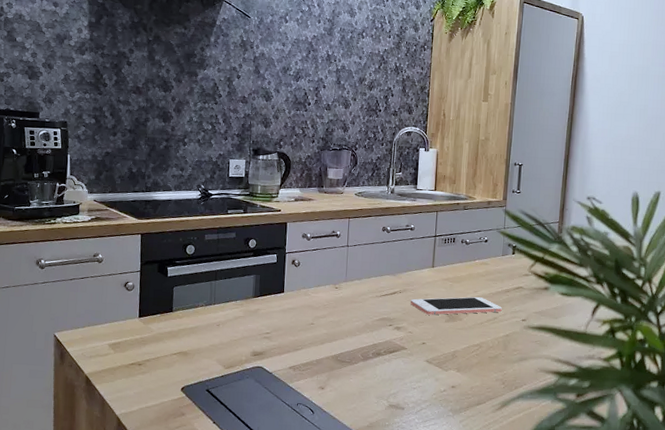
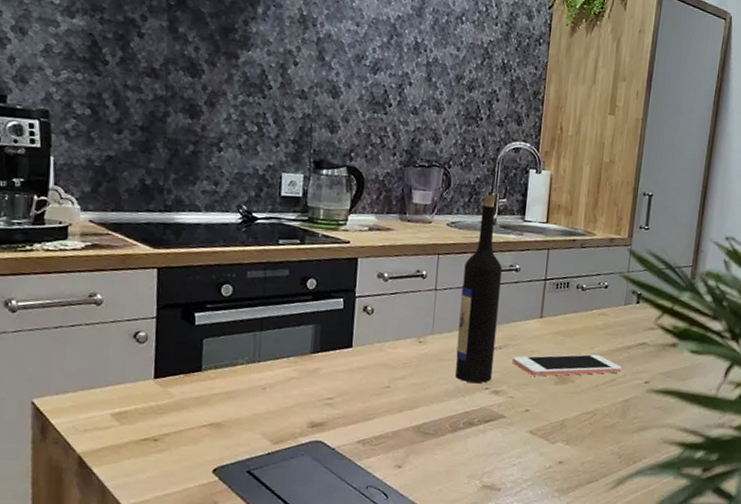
wine bottle: none [365,169,400,321] -> present [455,194,502,383]

